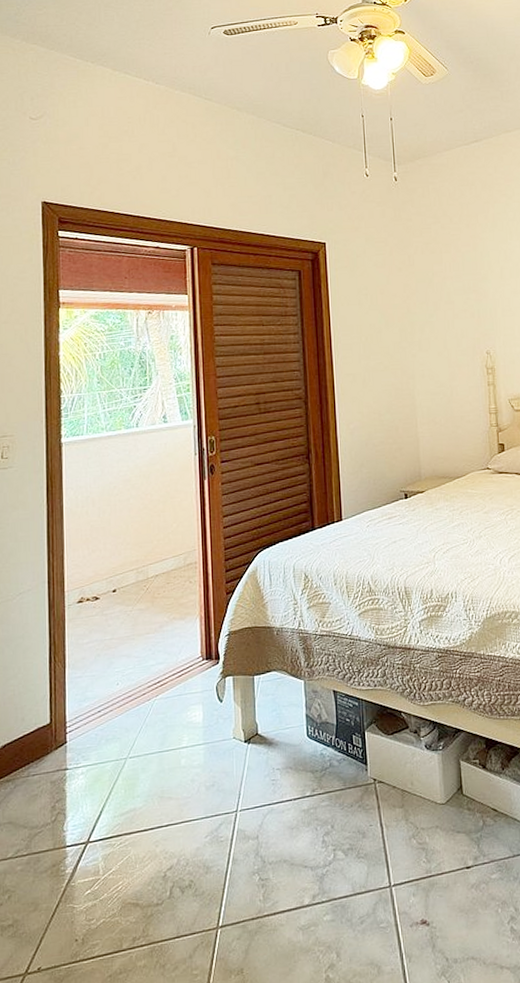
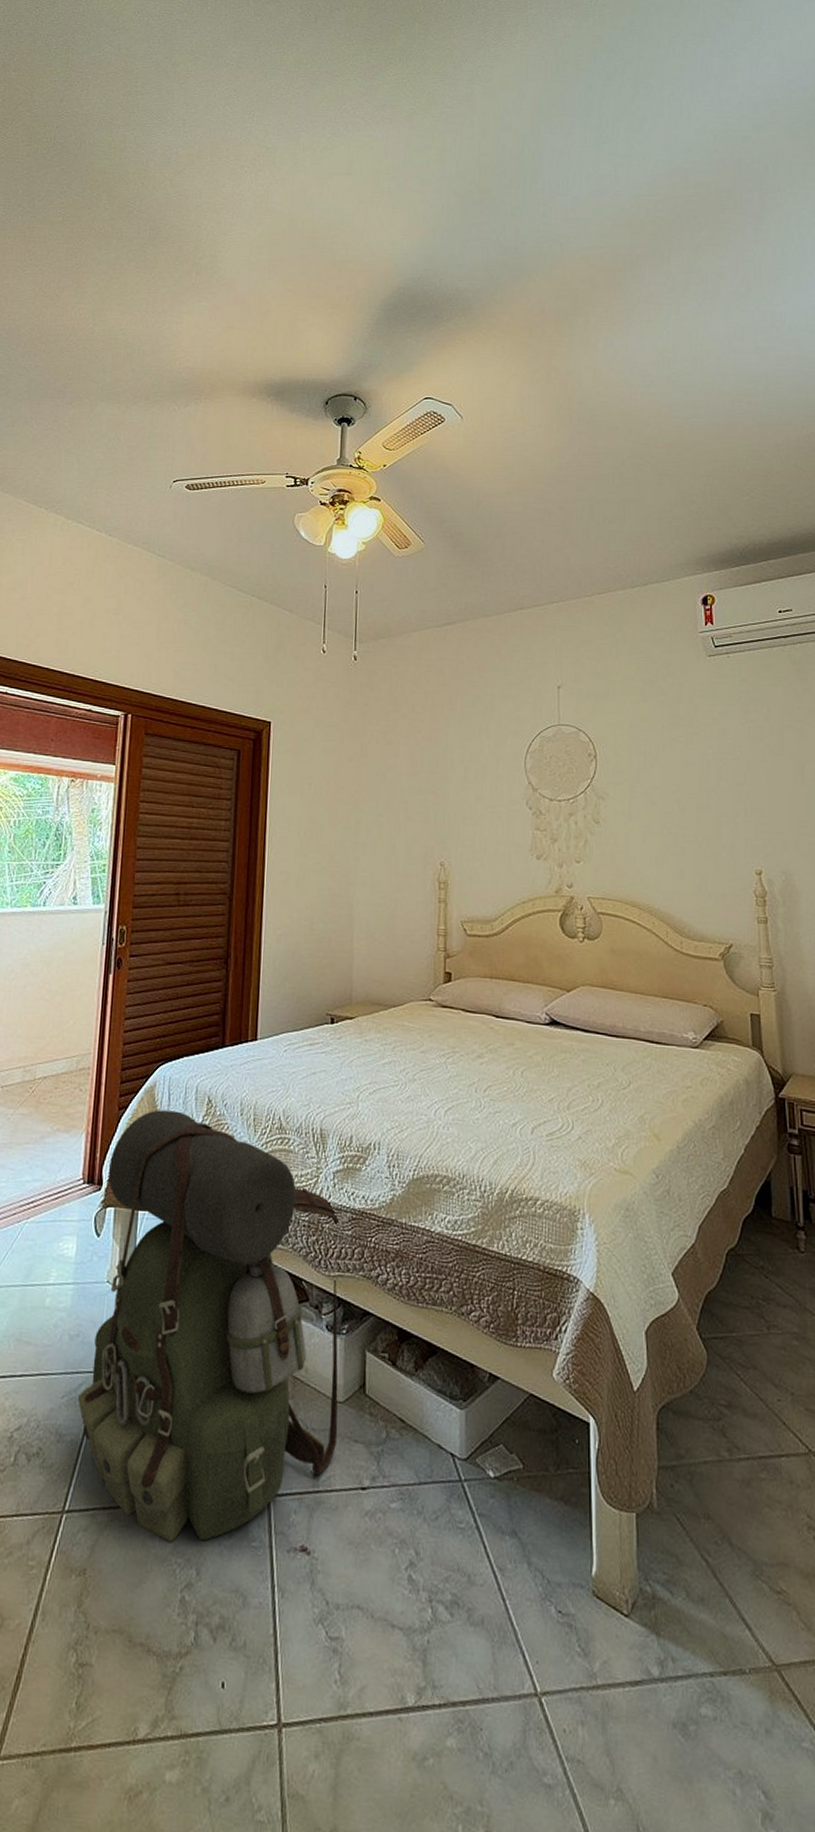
backpack: none [219,588,443,937] -> present [77,1110,341,1543]

